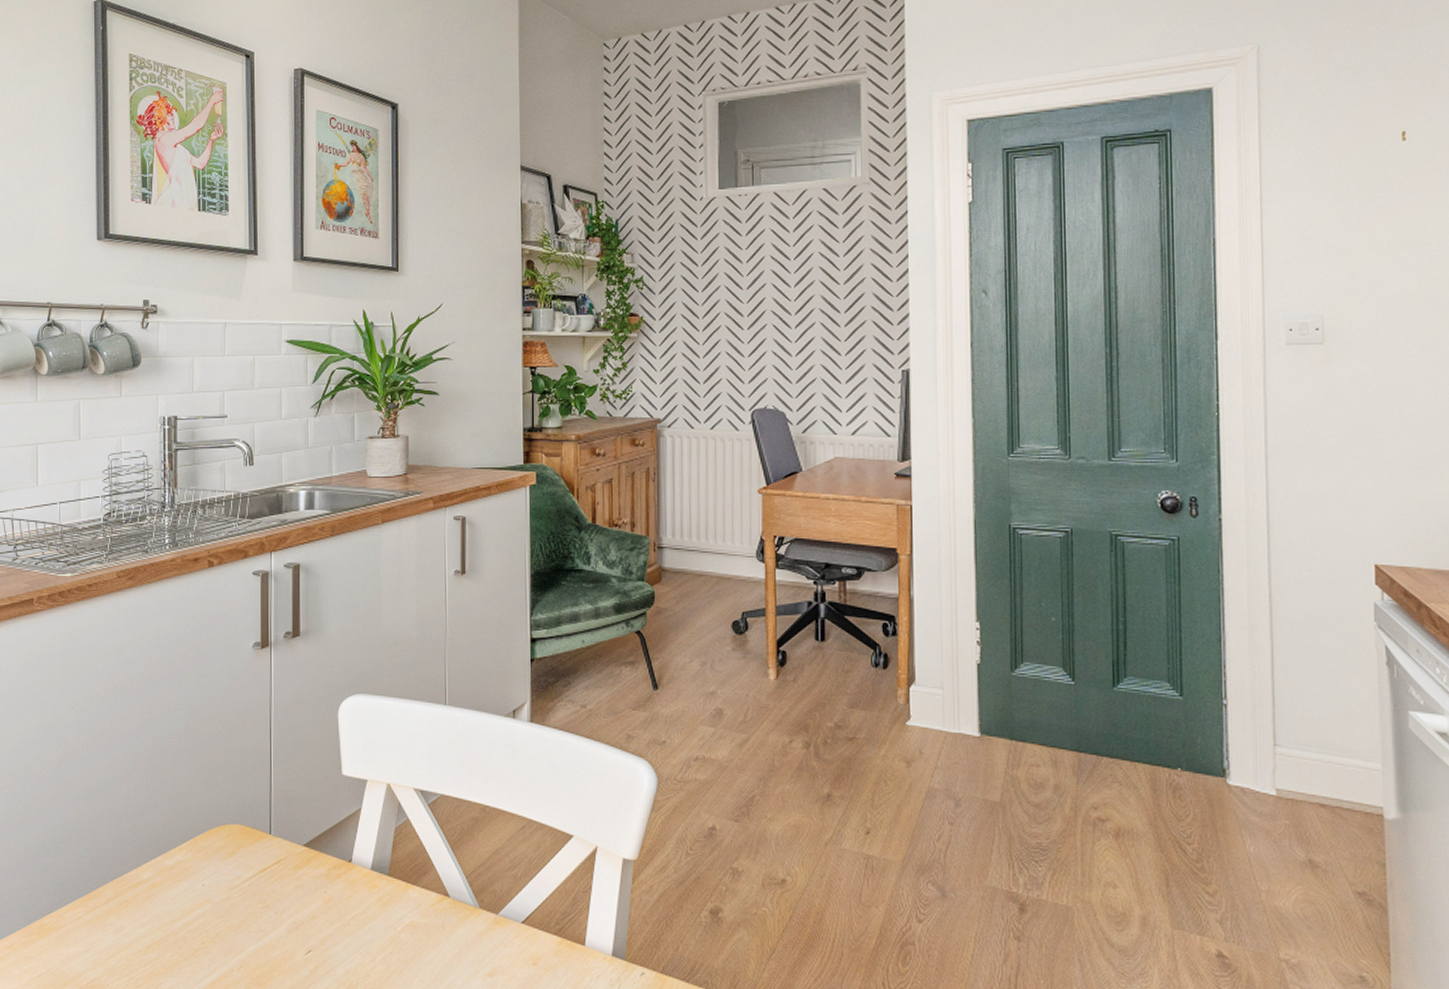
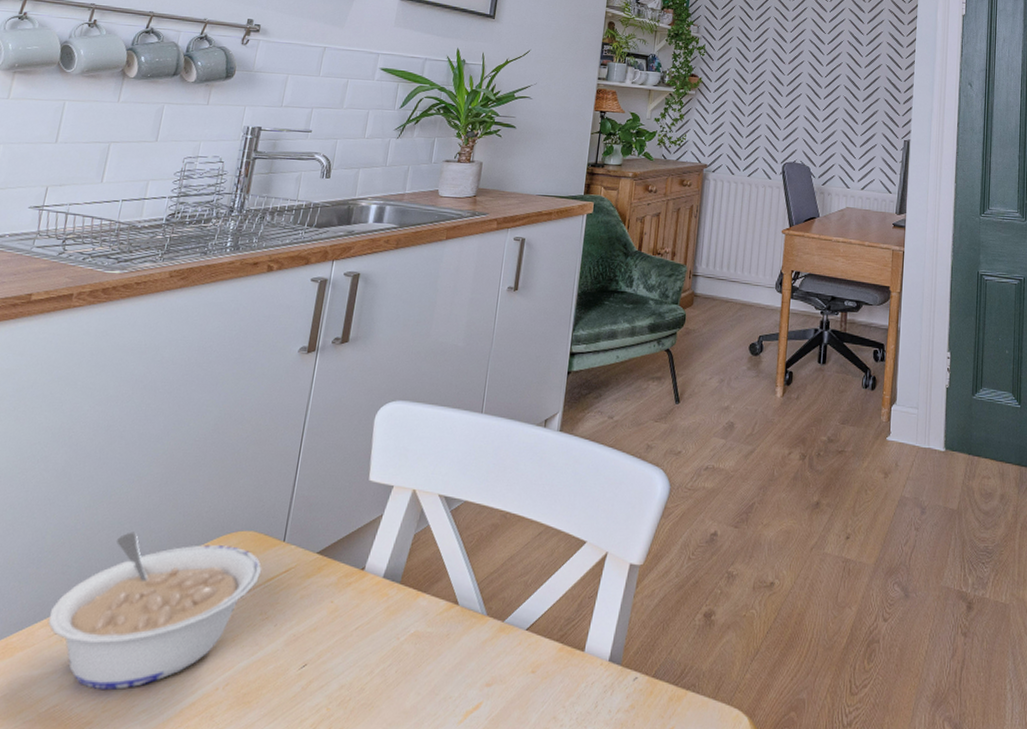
legume: none [72,824,254,969] -> present [47,532,262,691]

